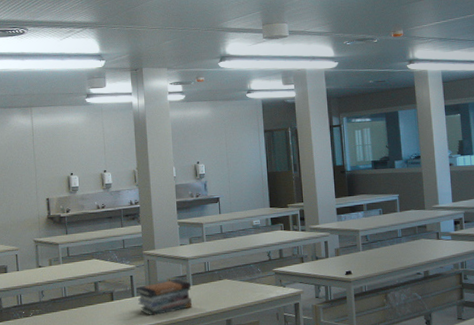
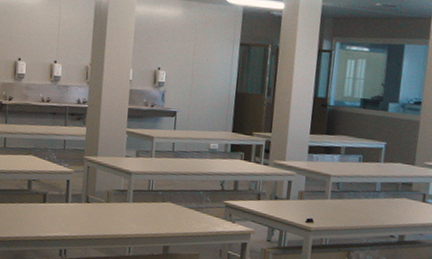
book stack: present [137,279,192,315] -> none [71,192,130,227]

